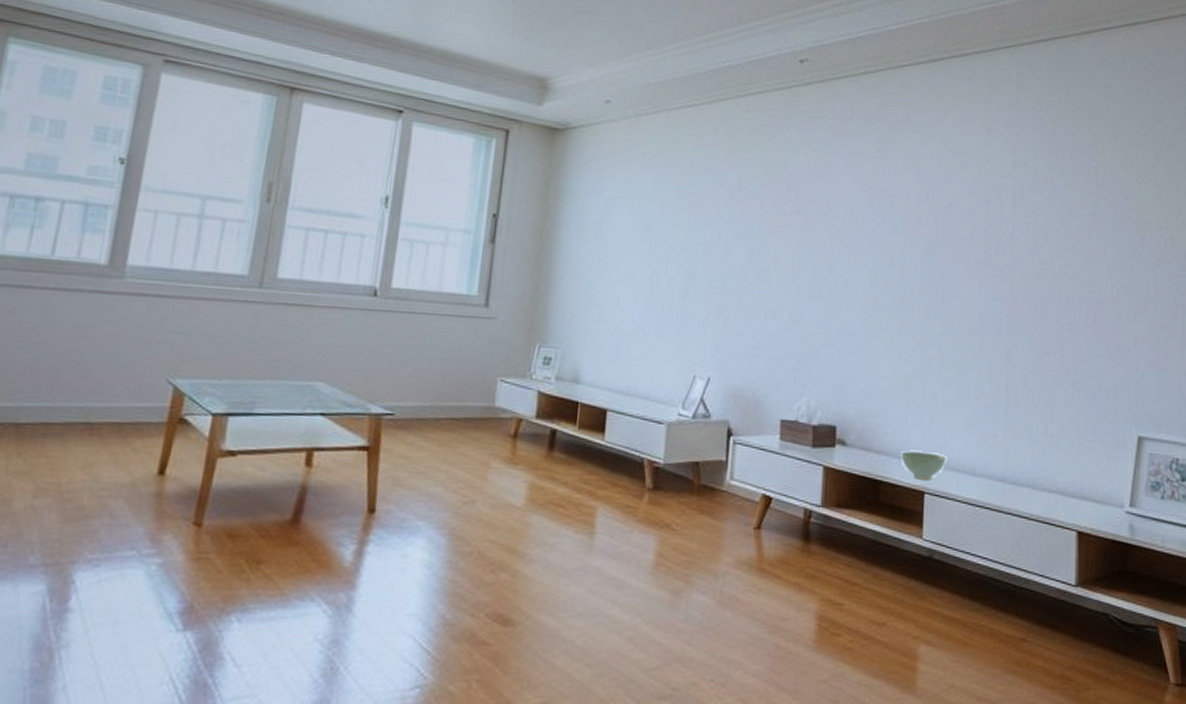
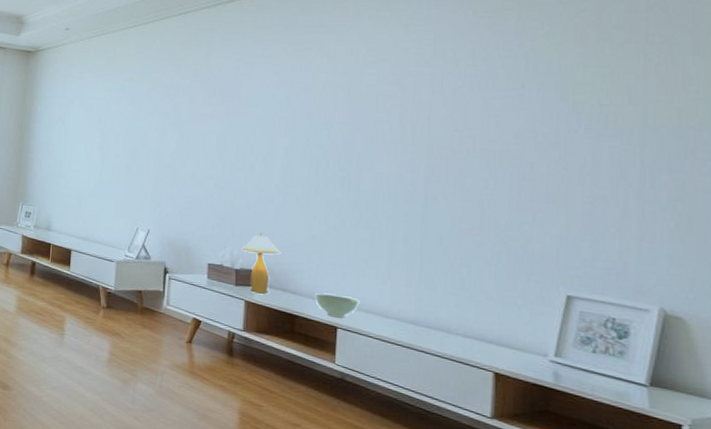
table lamp: none [821,377,863,456] -> present [242,233,280,294]

